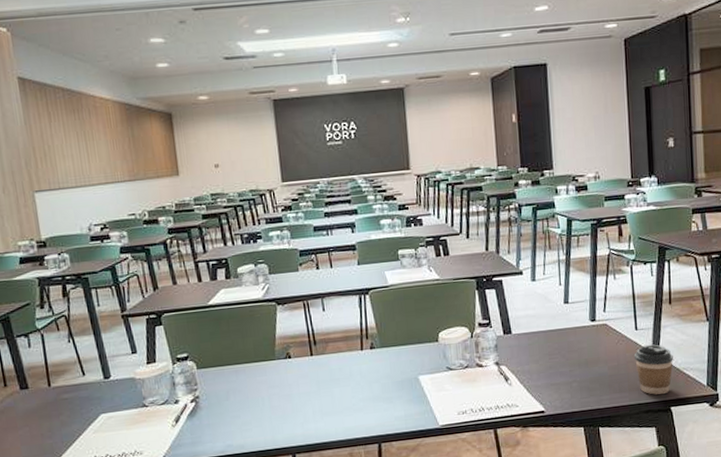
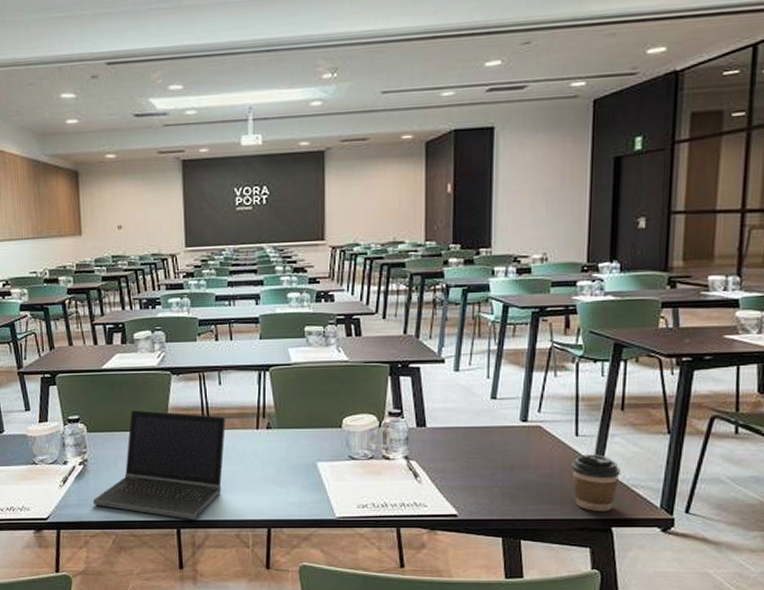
laptop computer: none [207,341,332,445] -> present [93,409,226,521]

